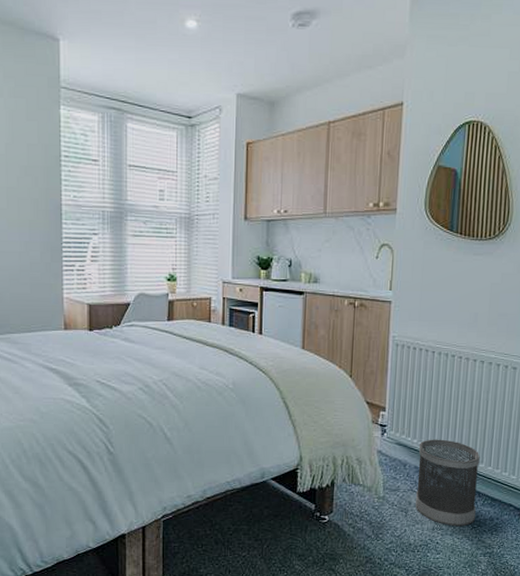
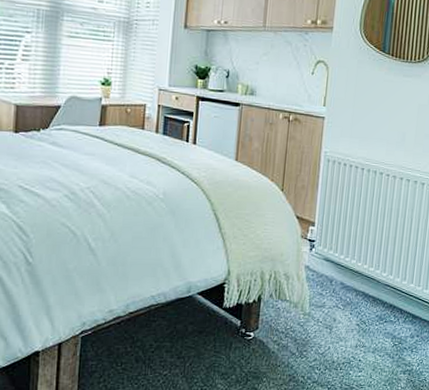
wastebasket: present [415,439,480,527] -> none [340,255,403,344]

